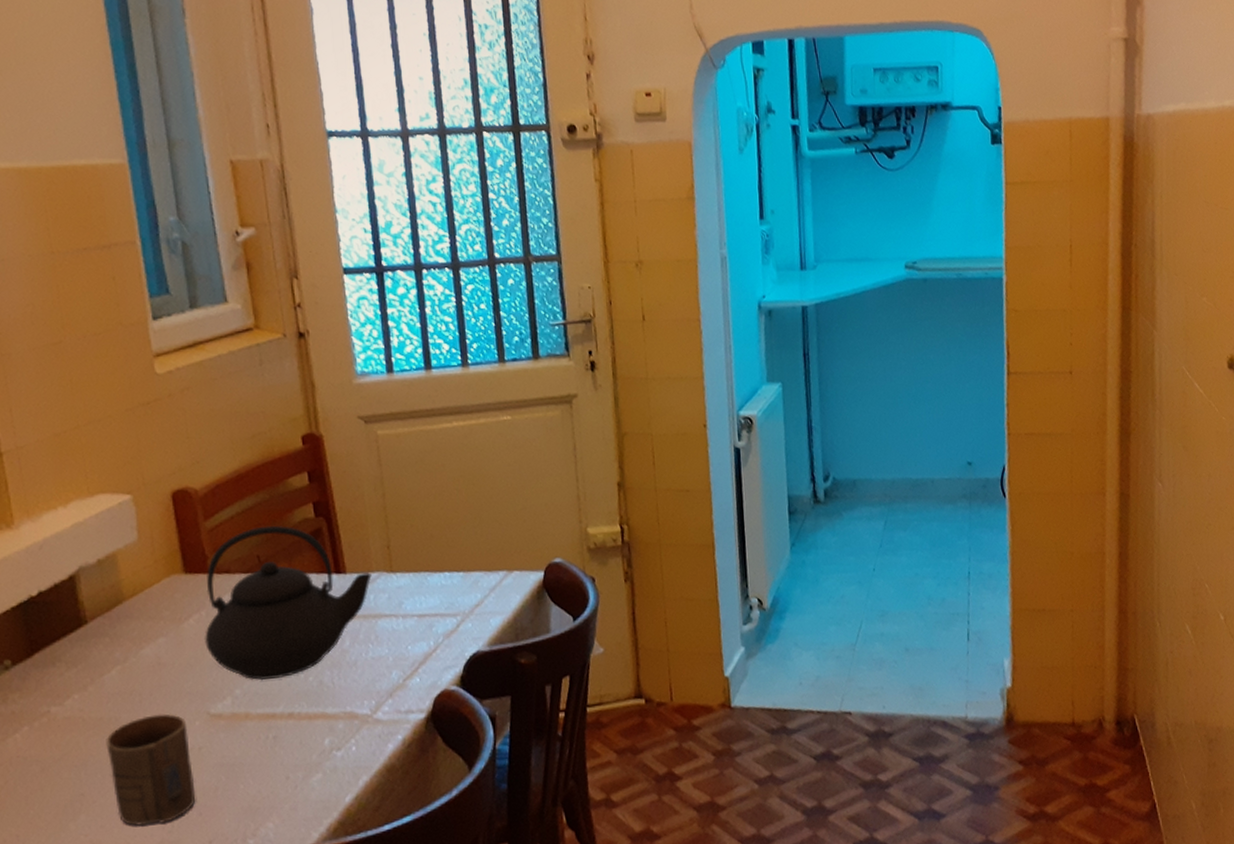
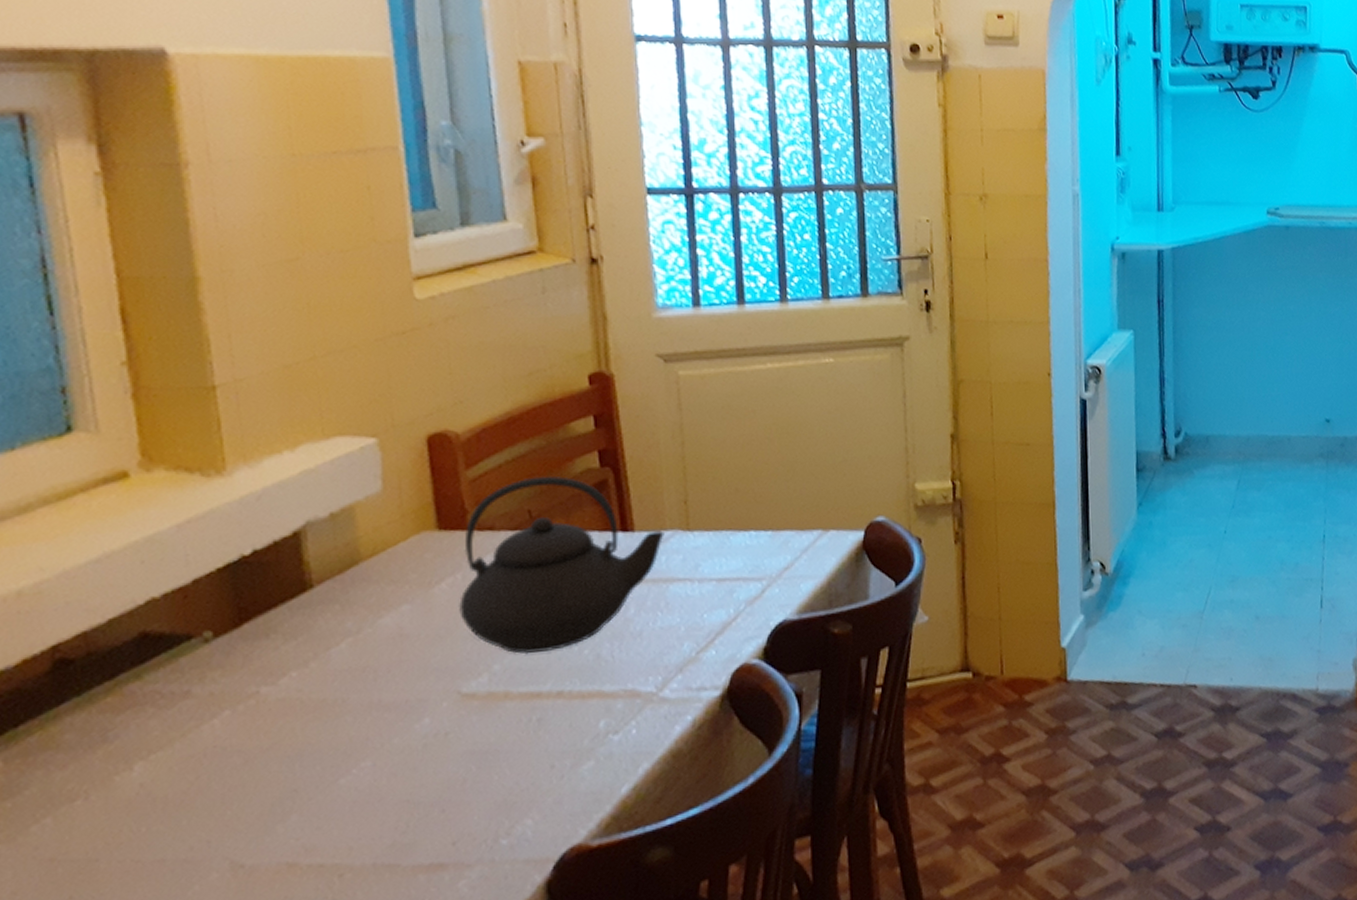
cup: present [106,713,196,826] -> none [329,693,438,827]

